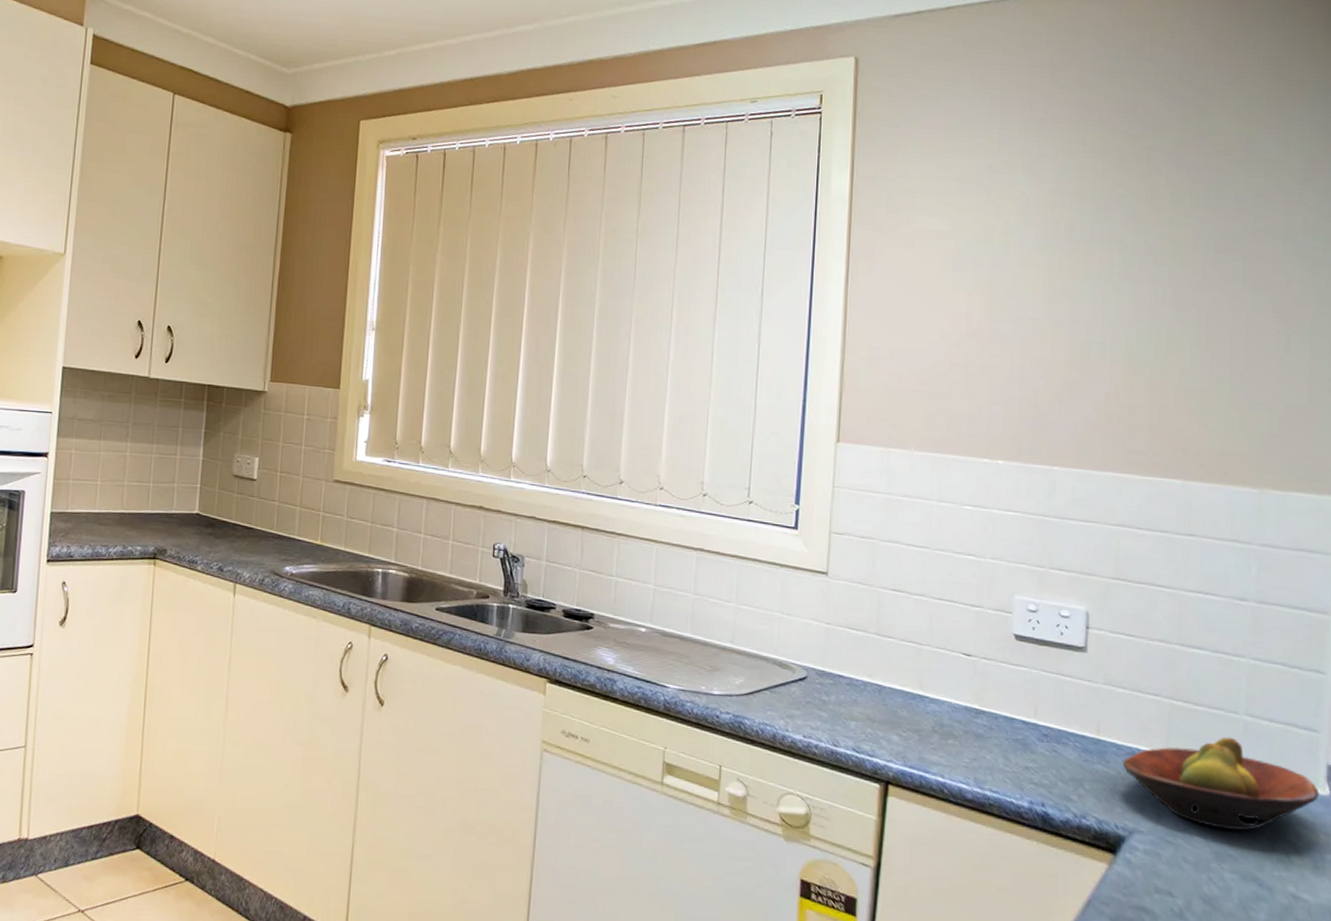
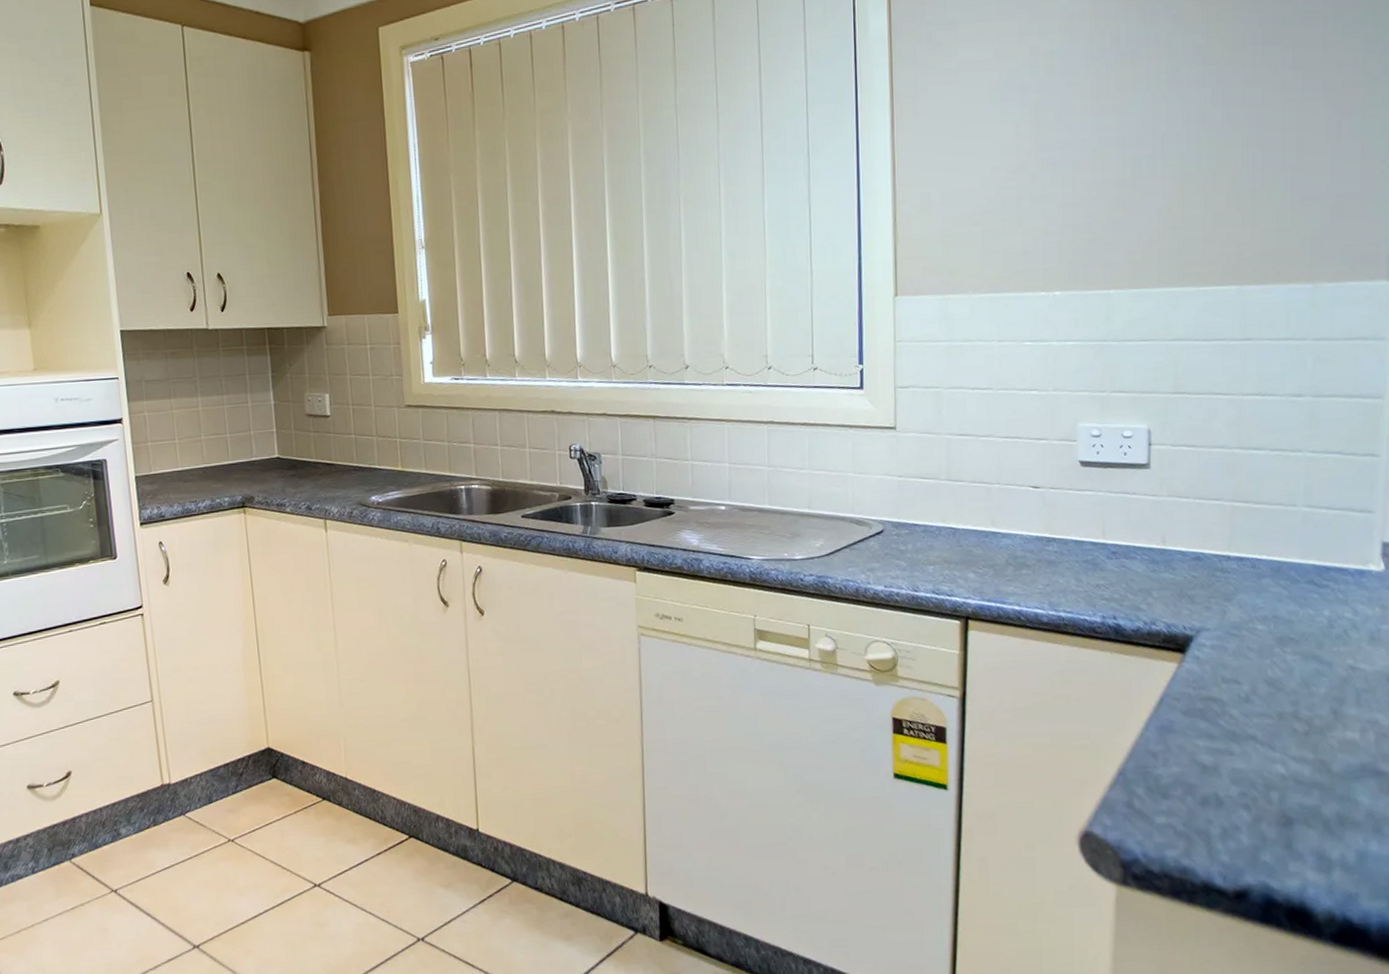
fruit bowl: present [1123,737,1320,831] -> none [1189,529,1375,616]

